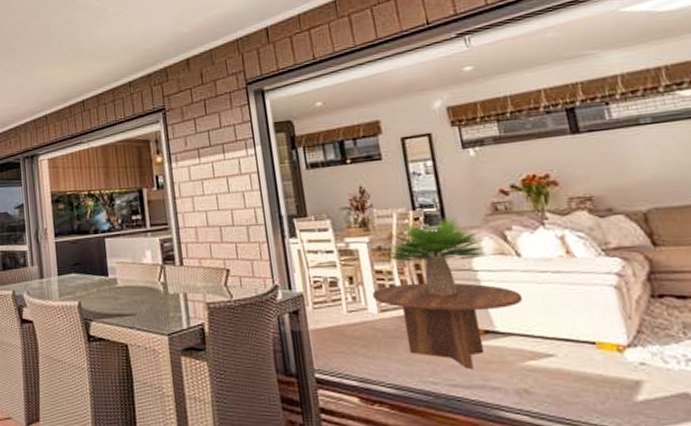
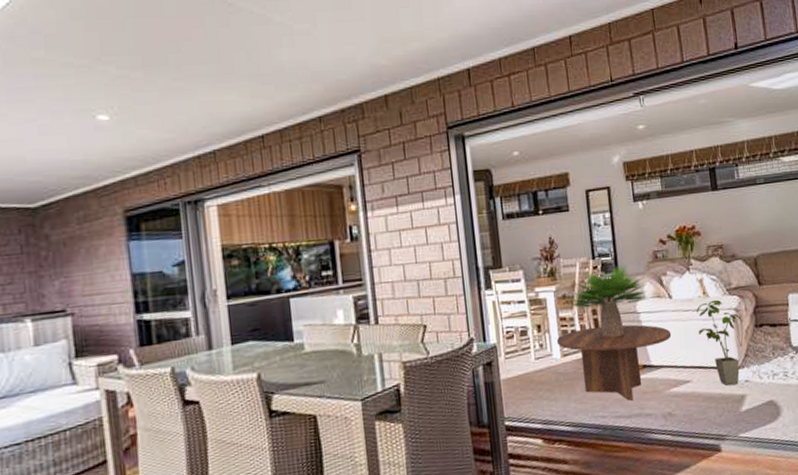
house plant: none [558,261,630,367] -> present [696,299,742,386]

